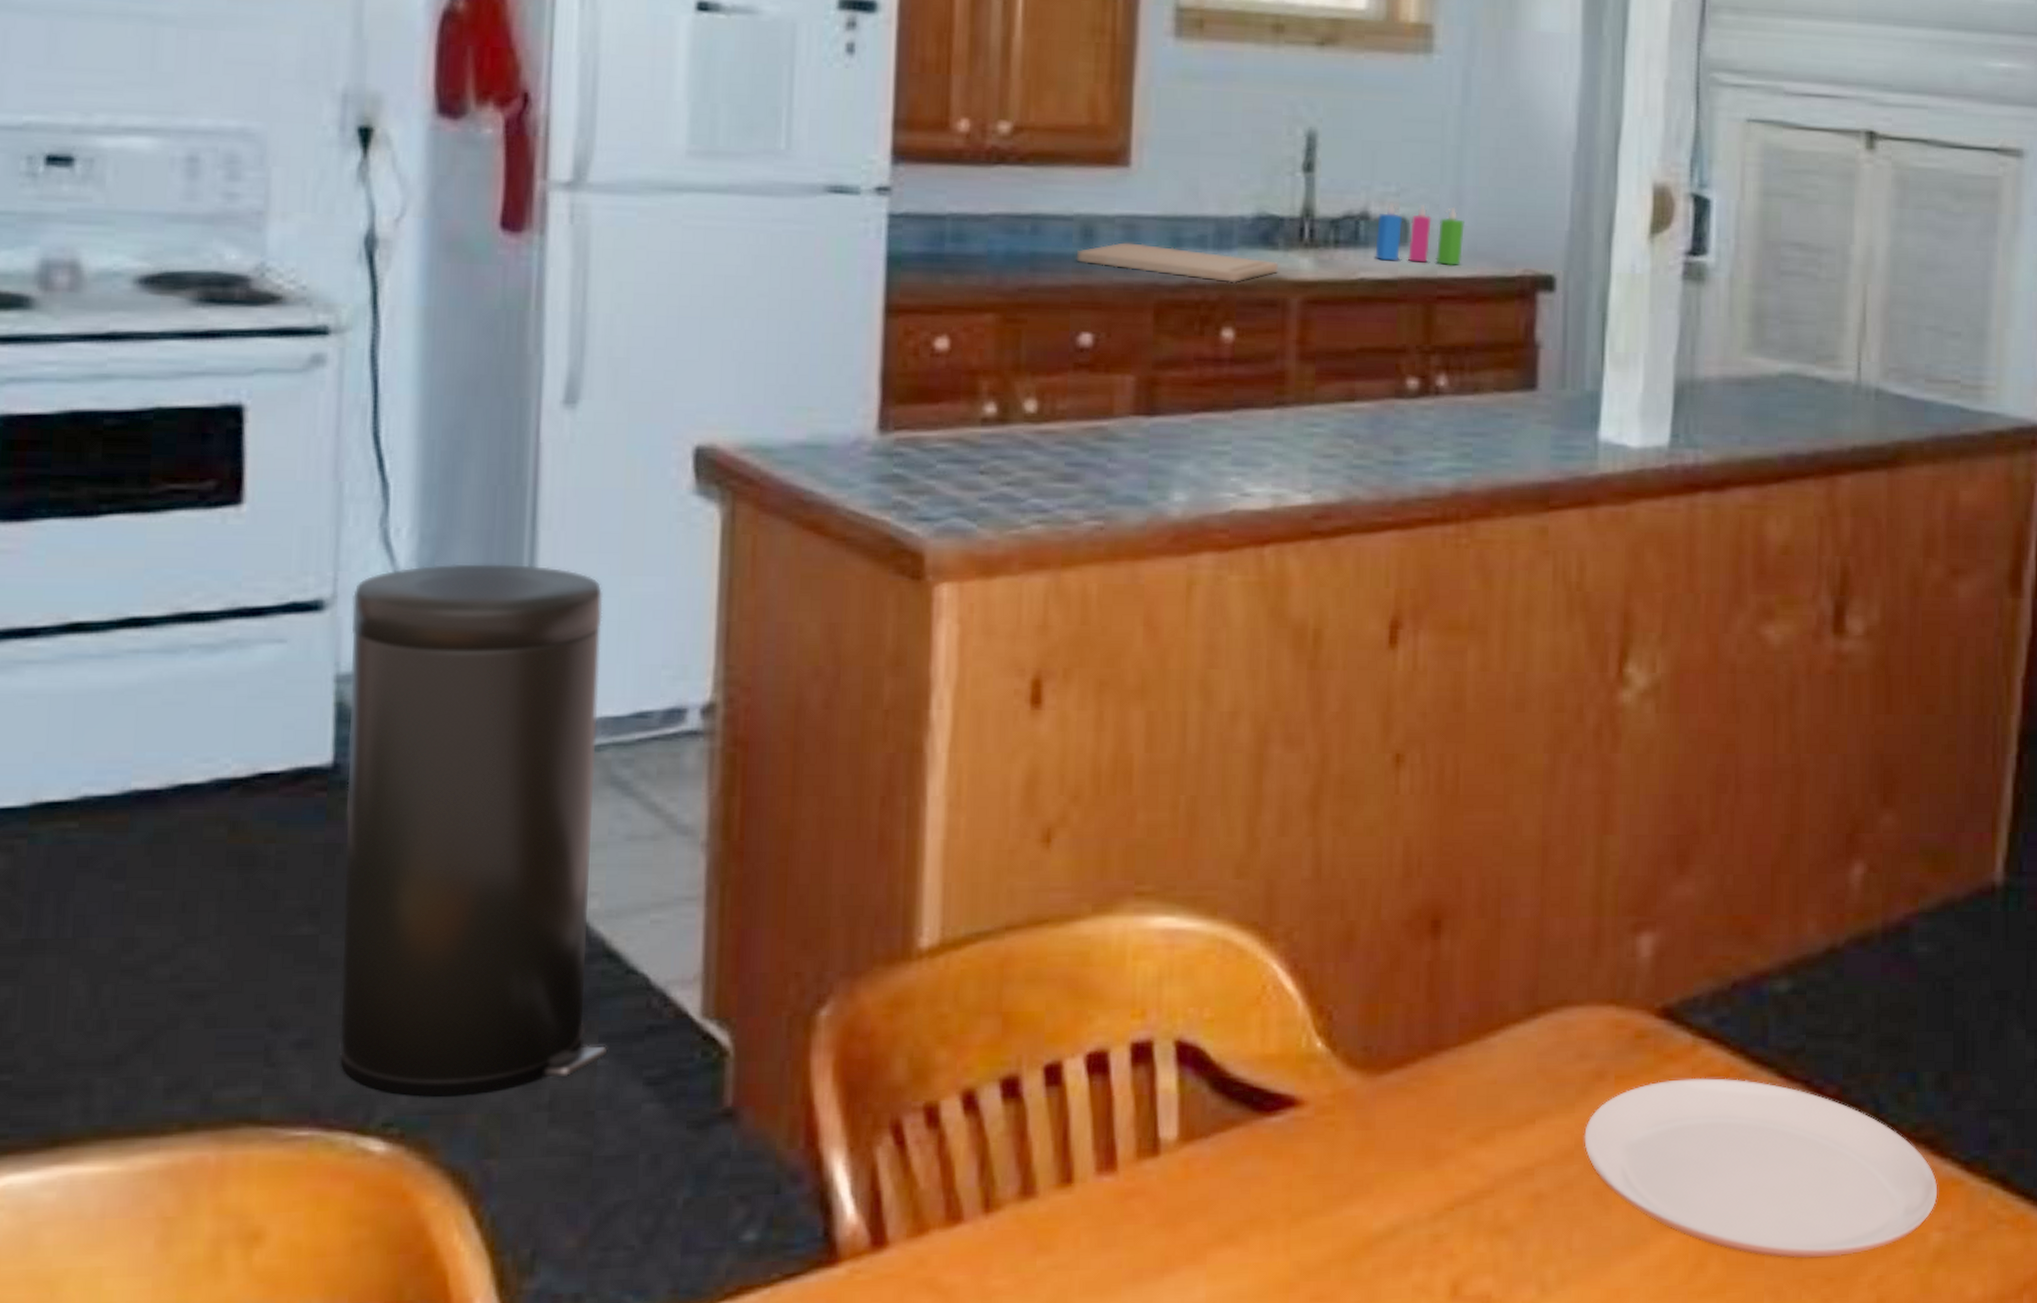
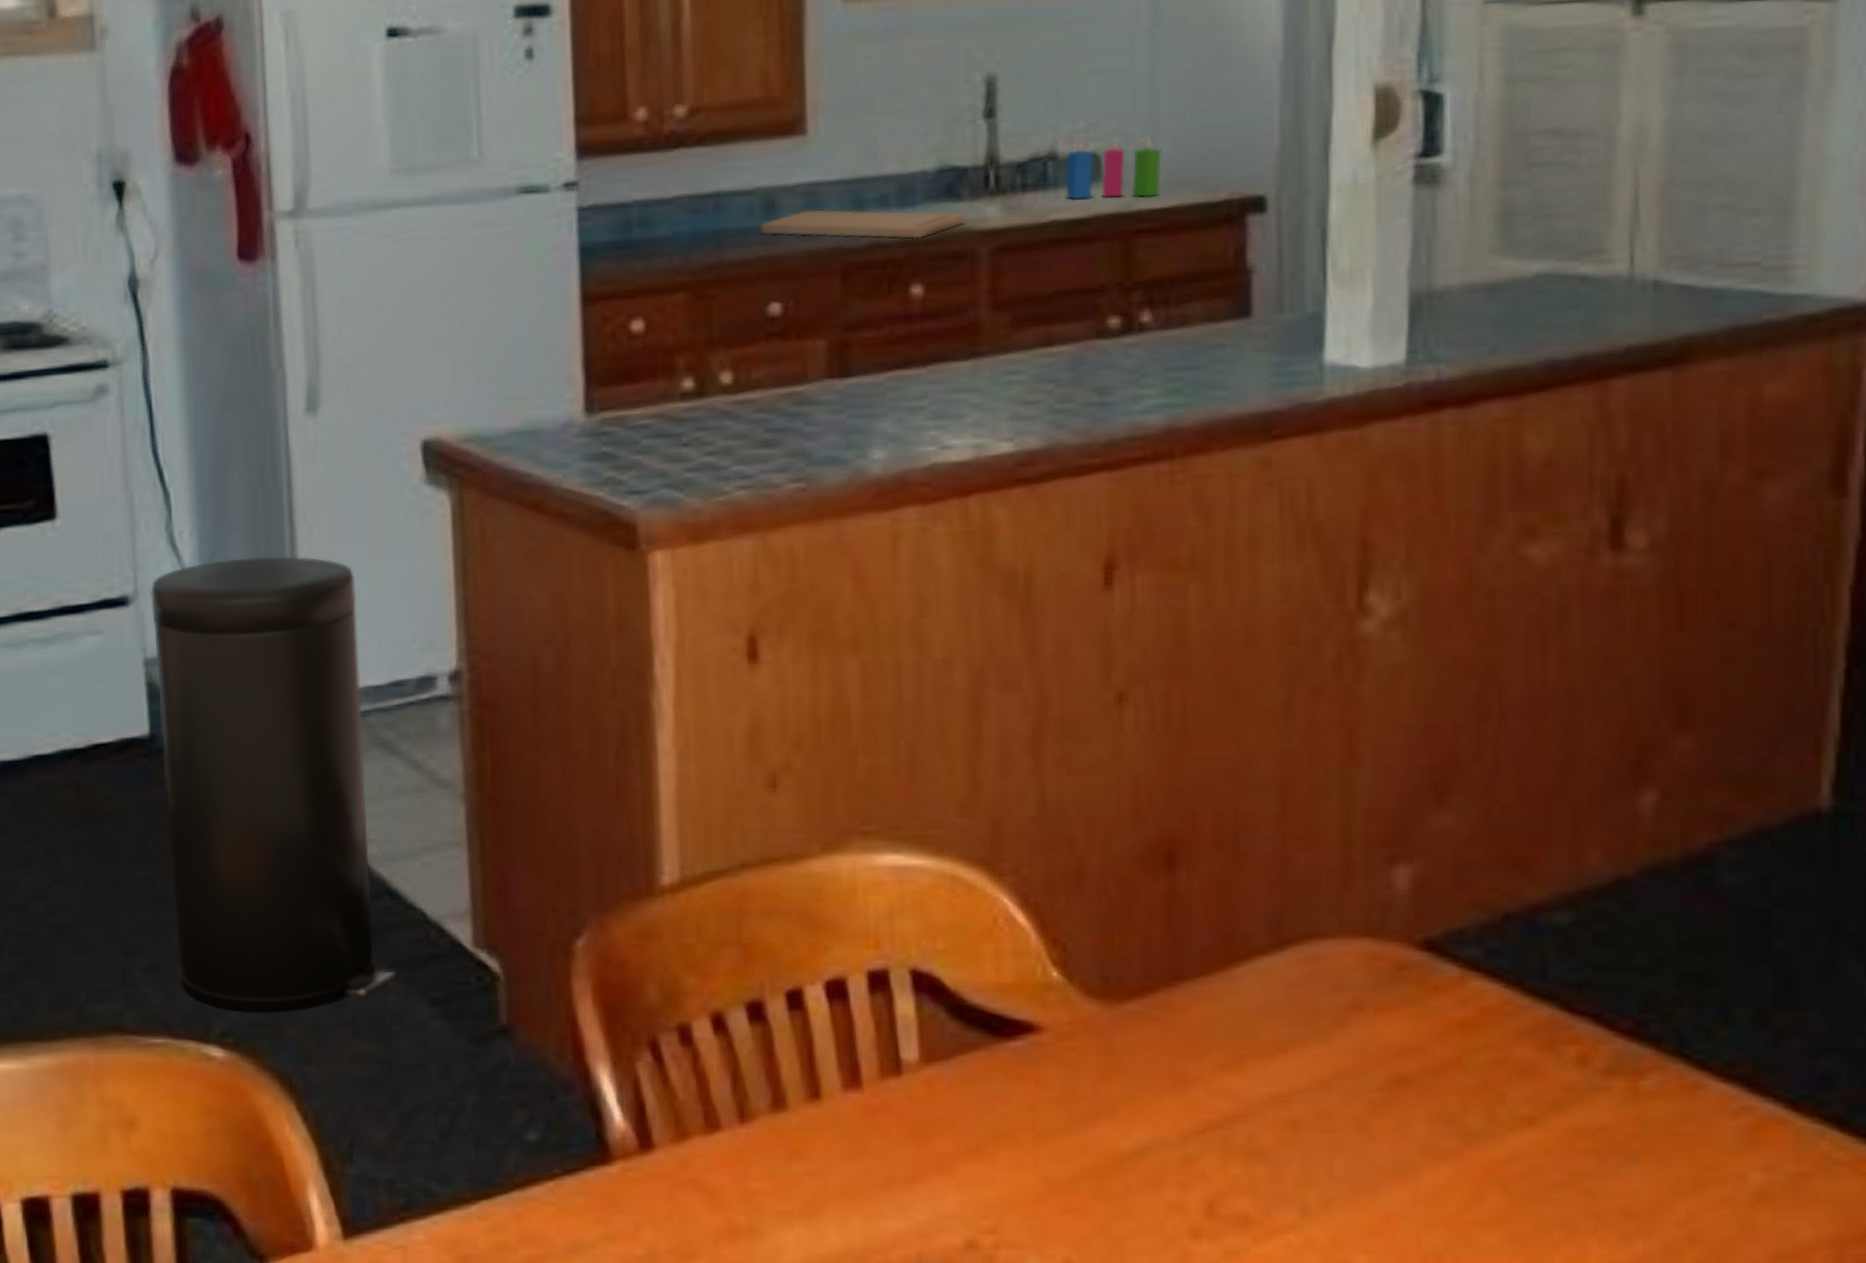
plate: present [1584,1078,1937,1259] -> none [1342,1011,1757,1193]

